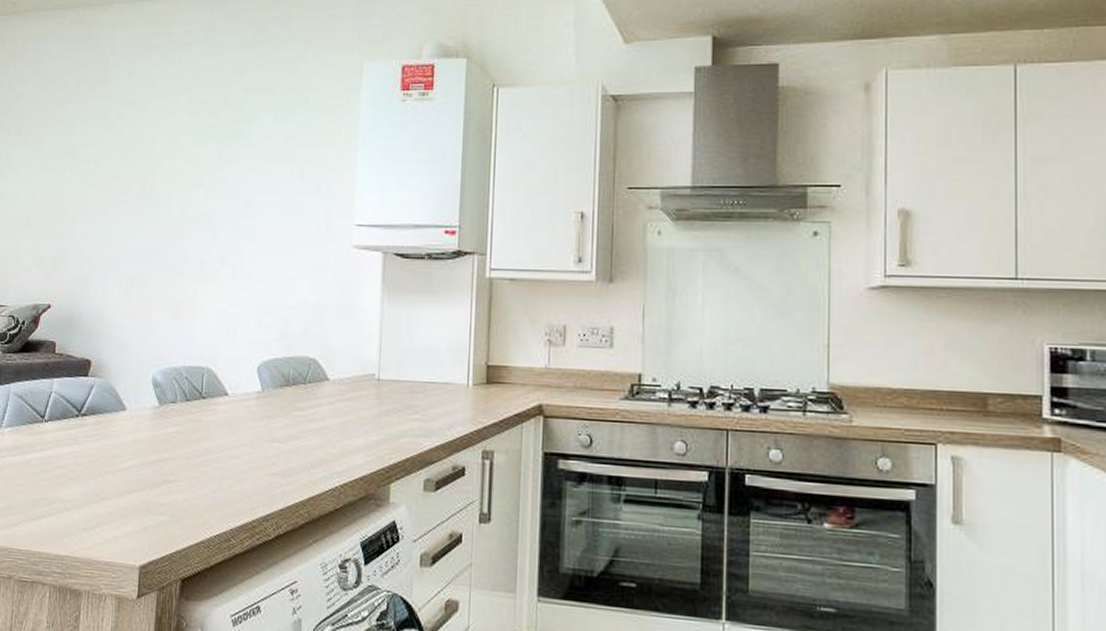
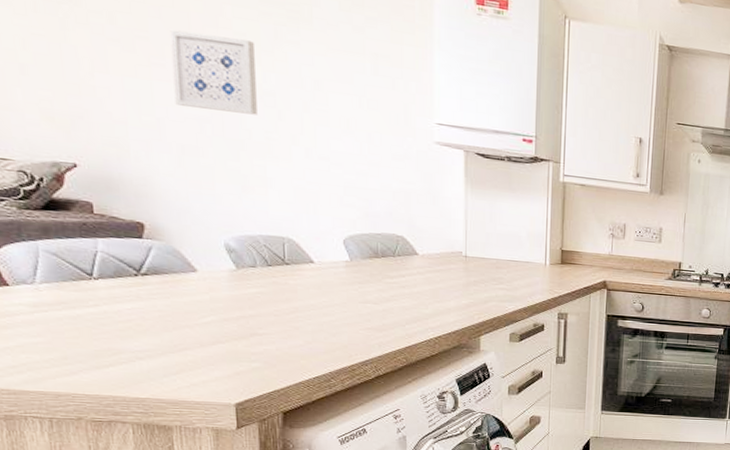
wall art: none [131,164,200,239] -> present [170,29,257,115]

